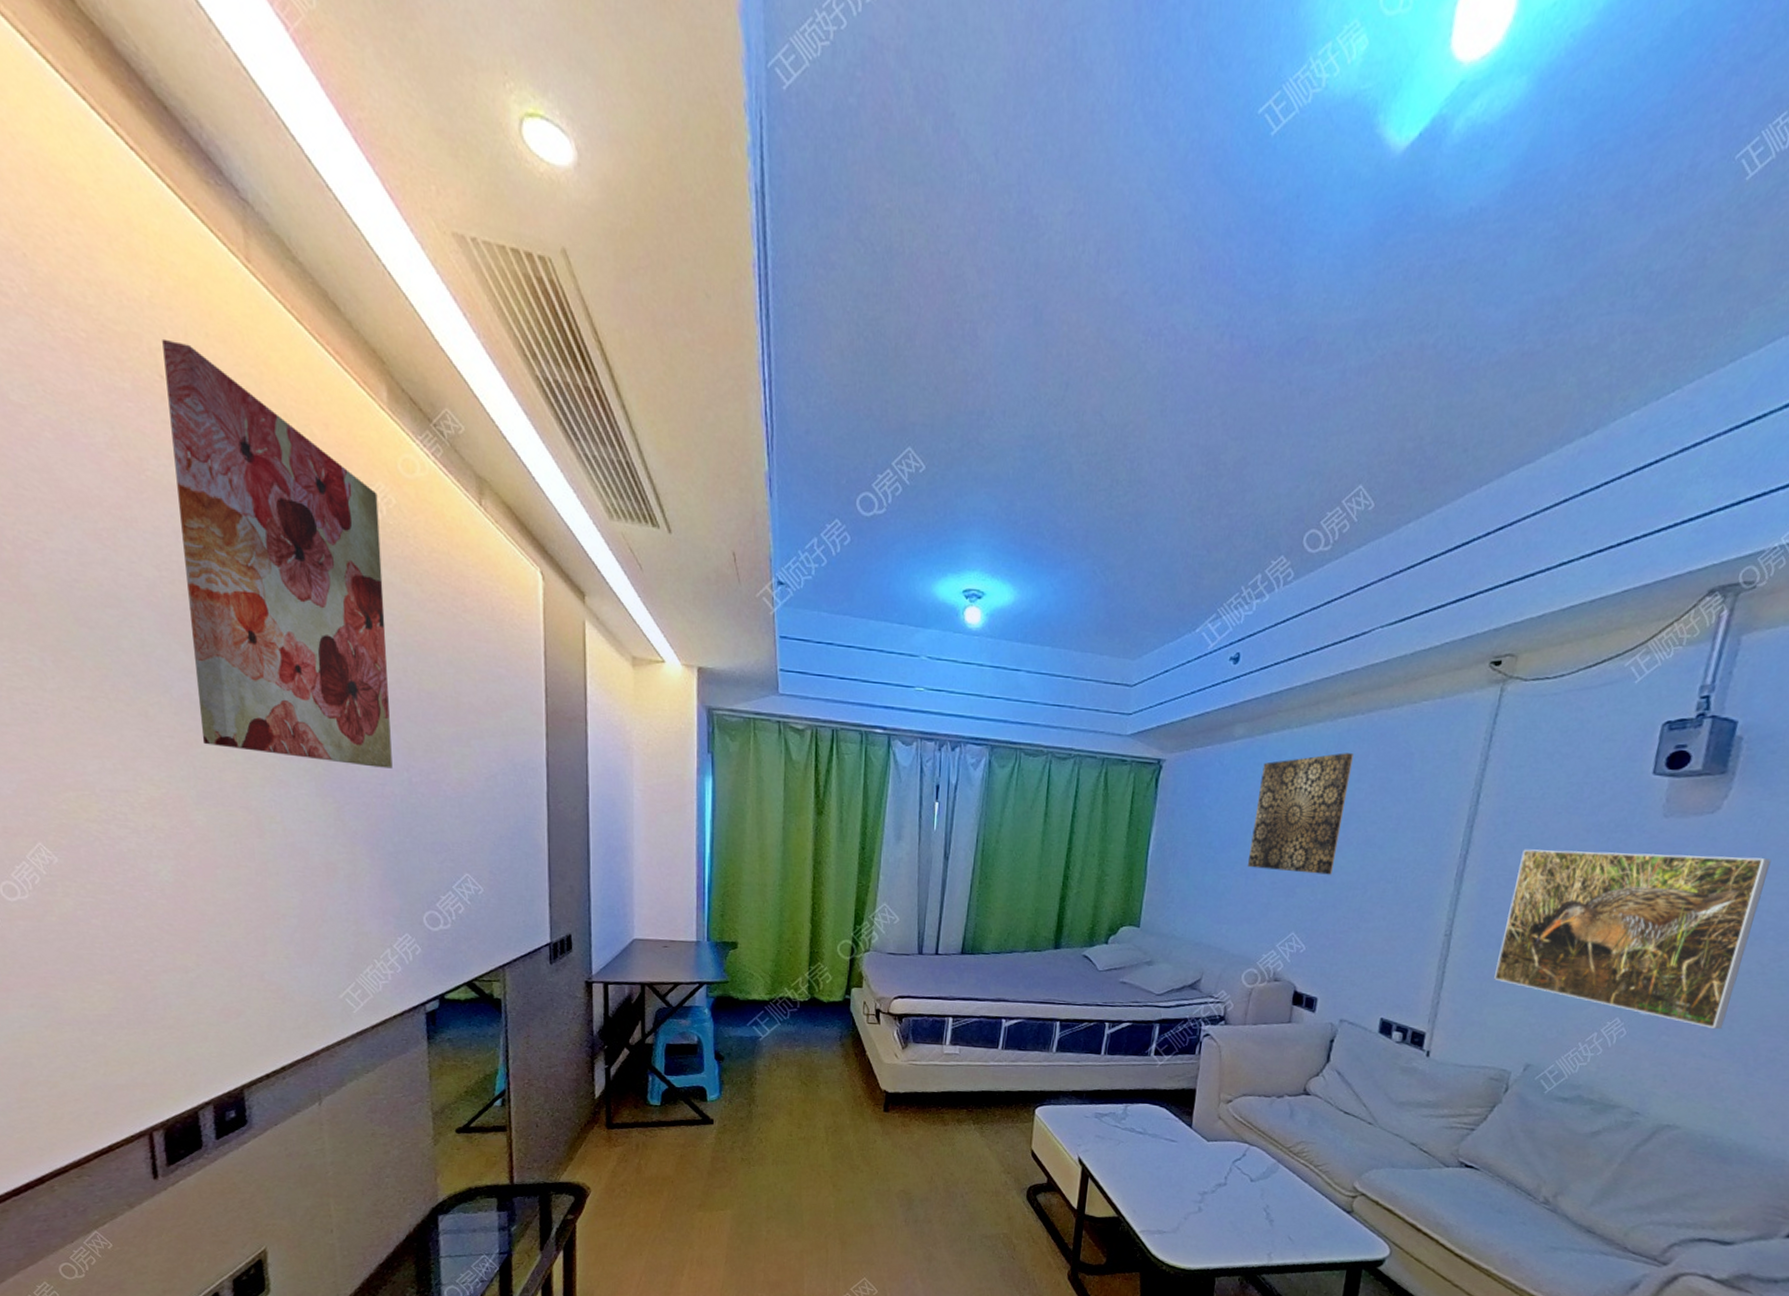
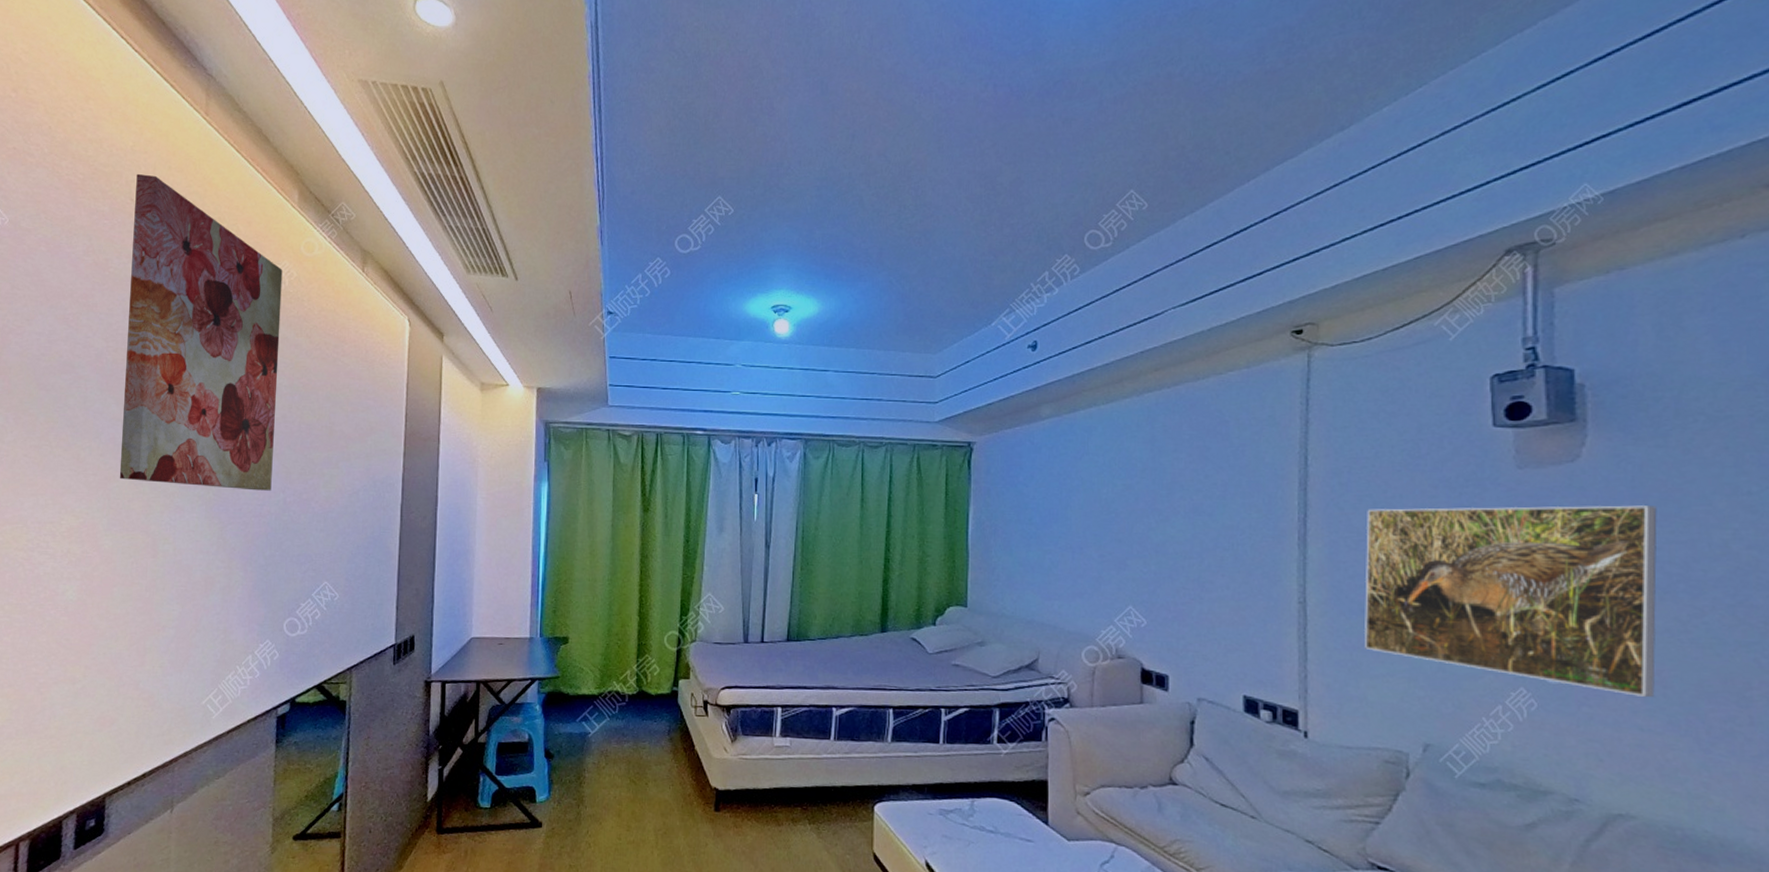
wall art: present [1248,753,1354,875] -> none [1073,425,1166,545]

